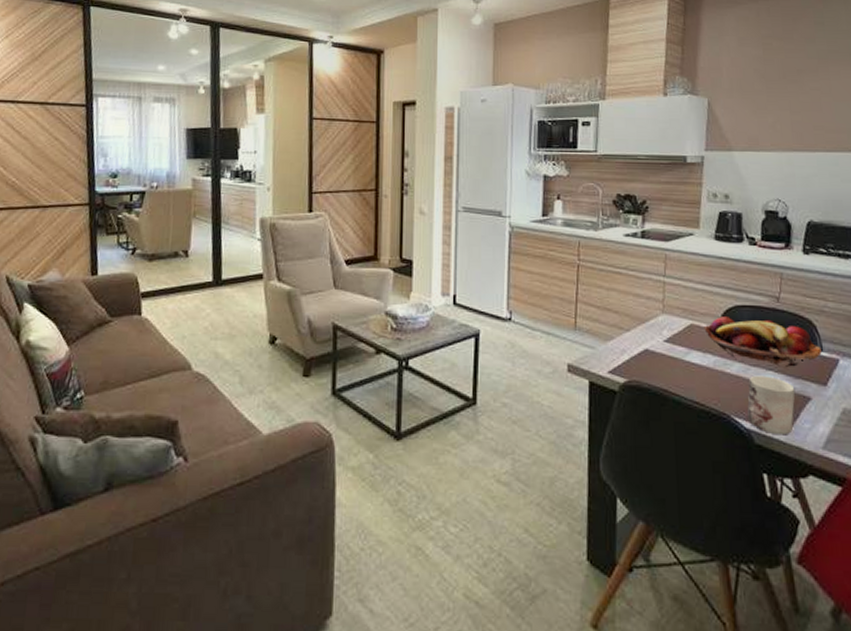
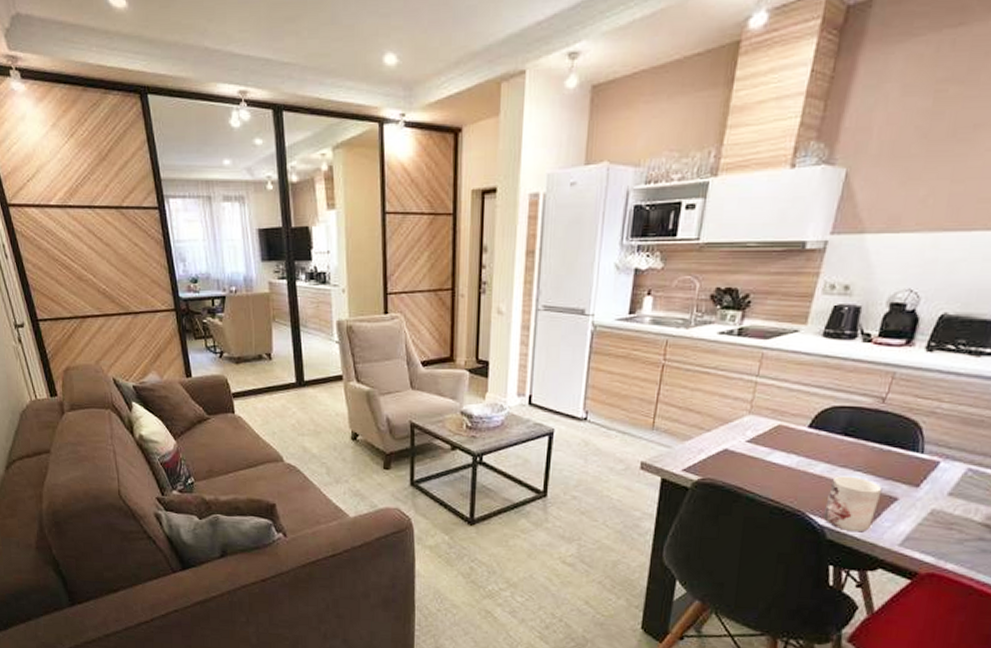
fruit basket: present [704,317,822,367] -> none [792,417,922,469]

